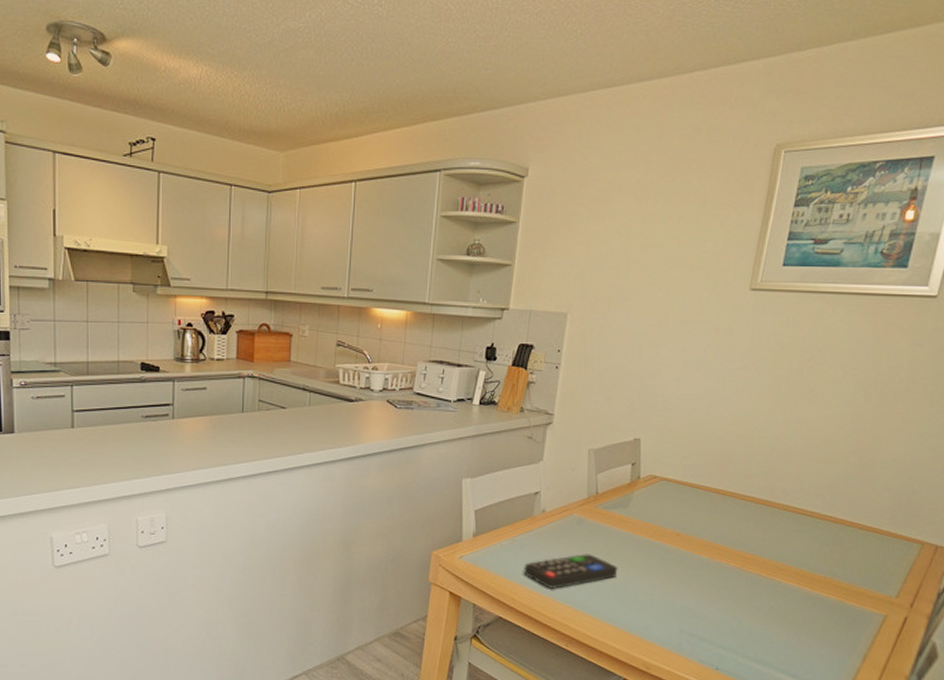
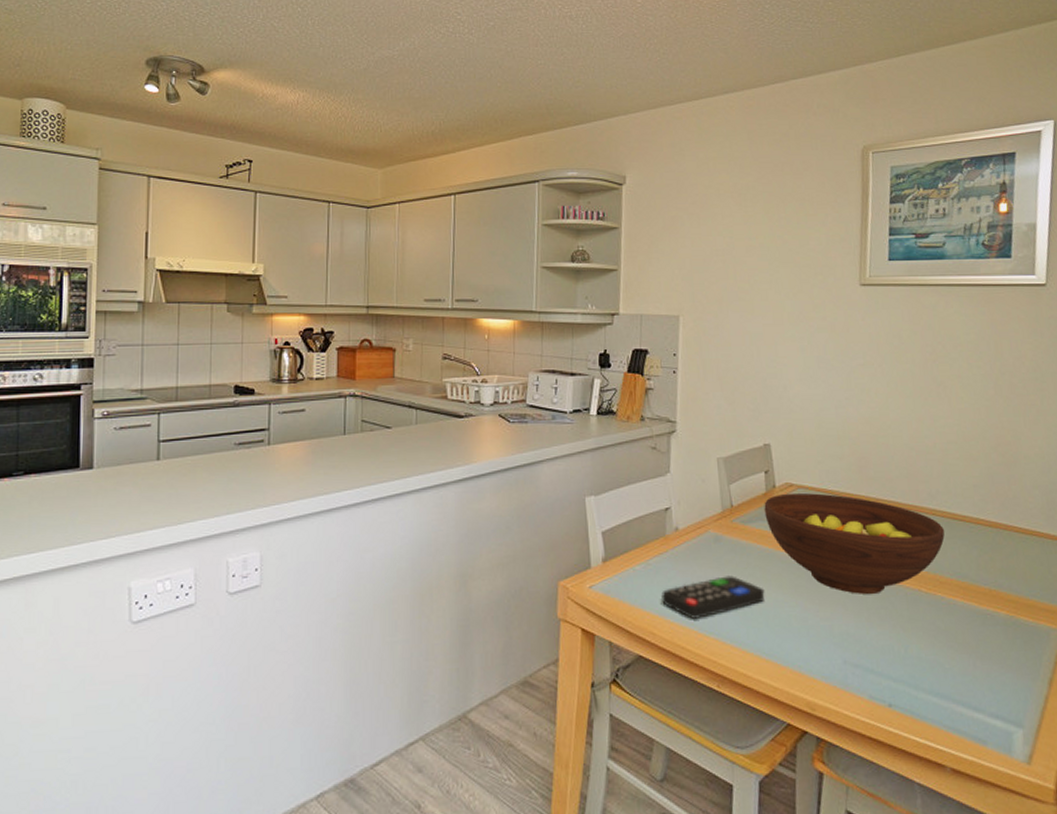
fruit bowl: none [627,484,793,577] -> present [764,492,945,595]

